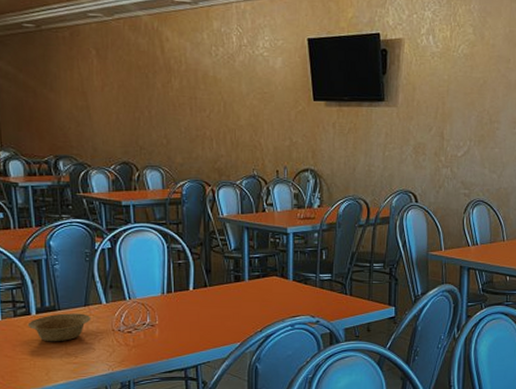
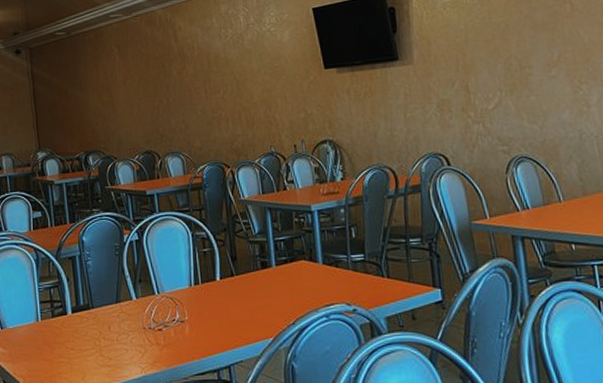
bowl: present [27,313,91,342] -> none [64,311,123,343]

